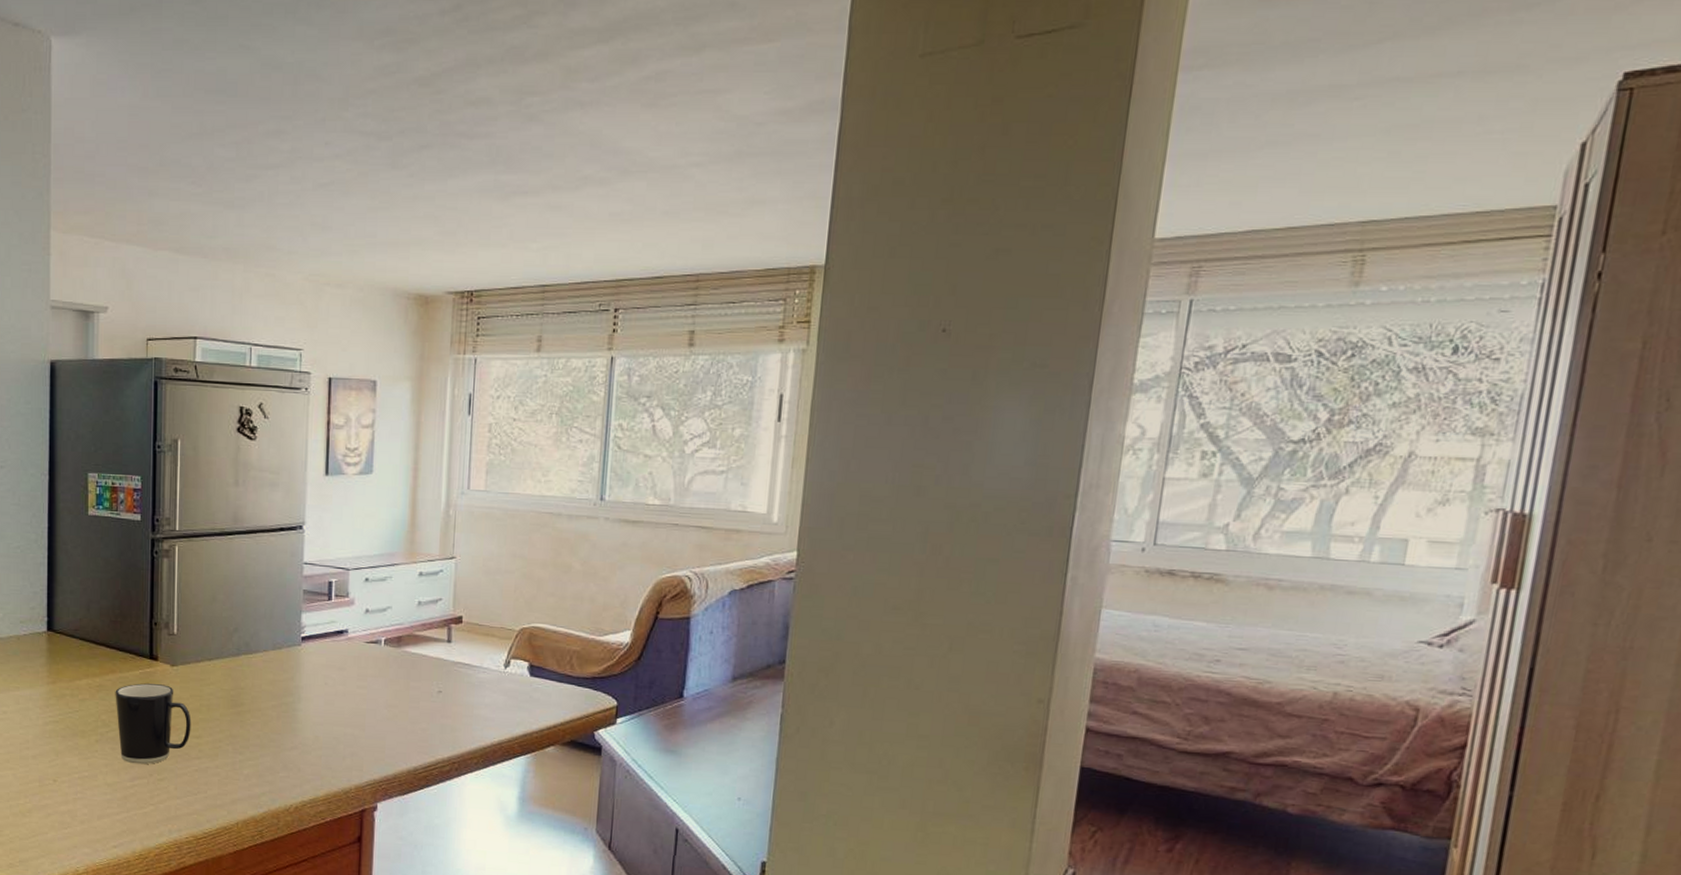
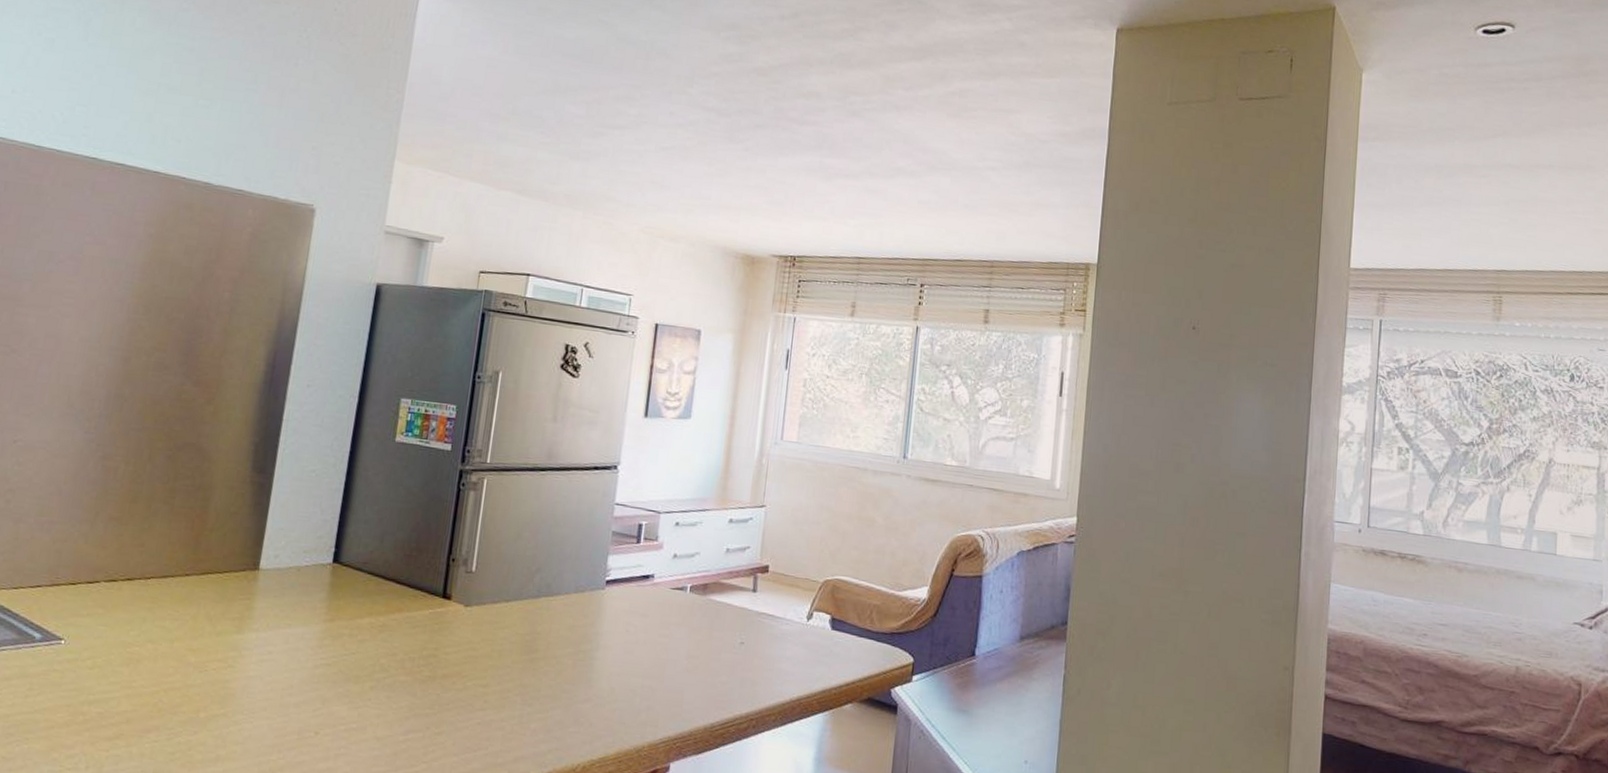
mug: present [115,683,191,765] -> none [396,624,480,716]

